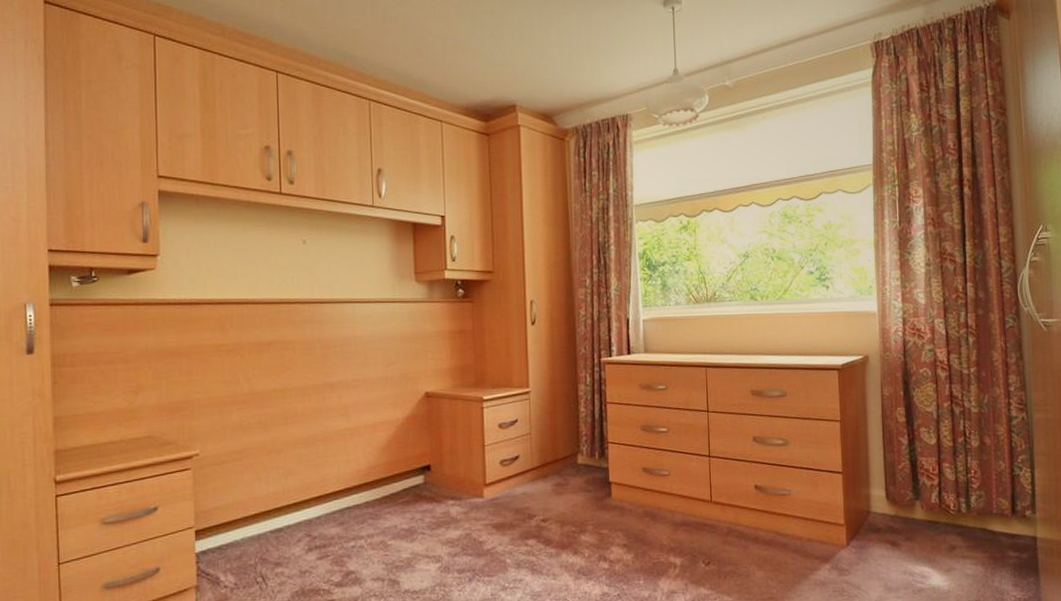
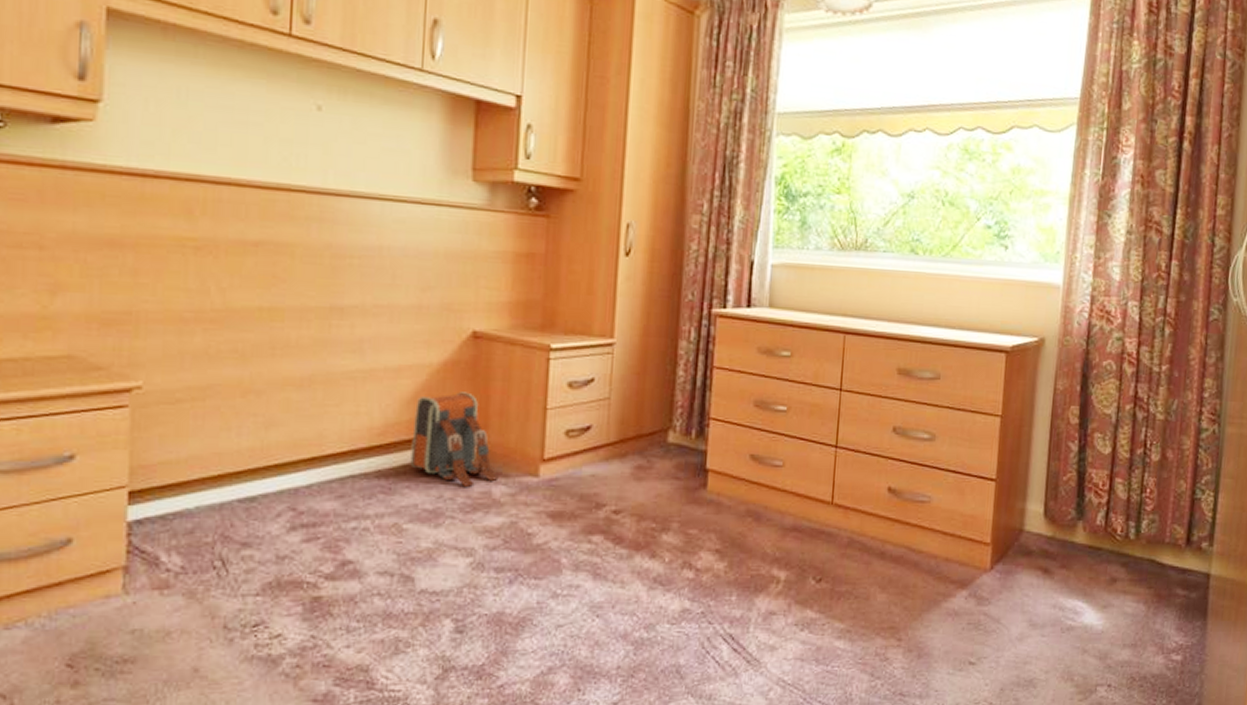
backpack: none [389,438,455,509] -> present [410,392,500,487]

